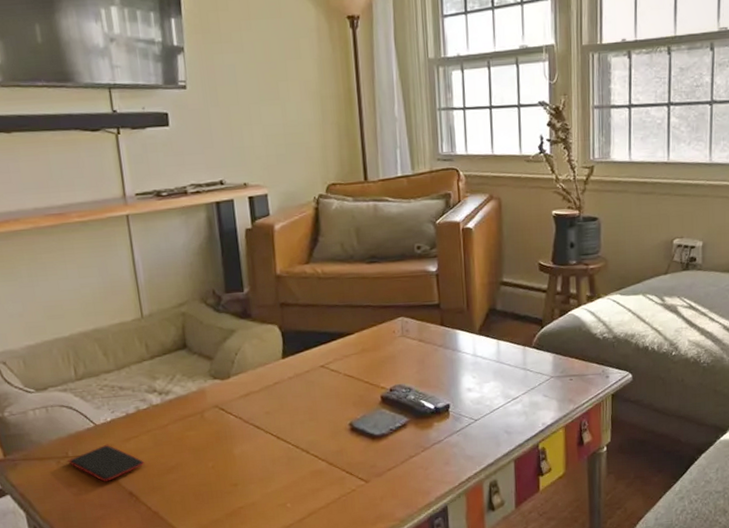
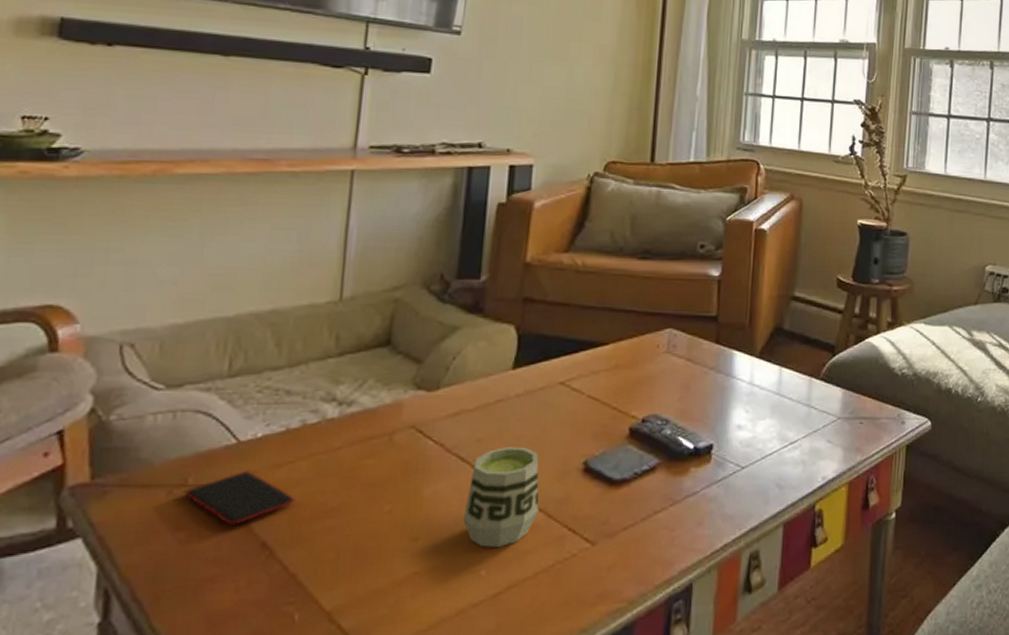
cup: none [266,415,322,488] -> present [463,447,539,548]

